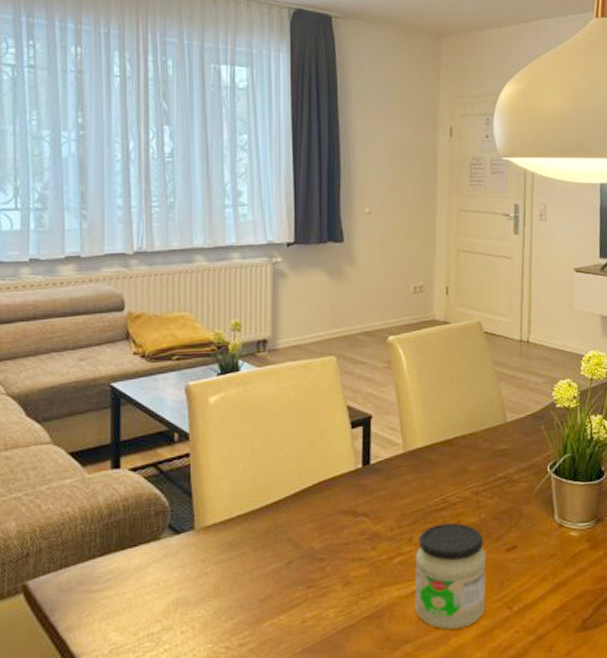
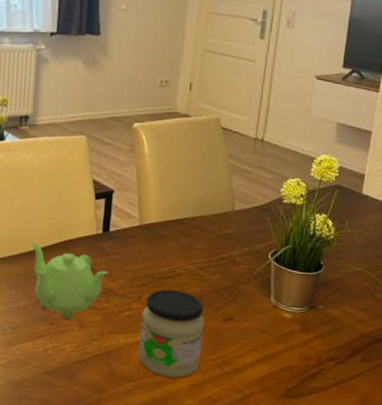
teapot: none [279,489,372,579] -> present [31,242,108,320]

